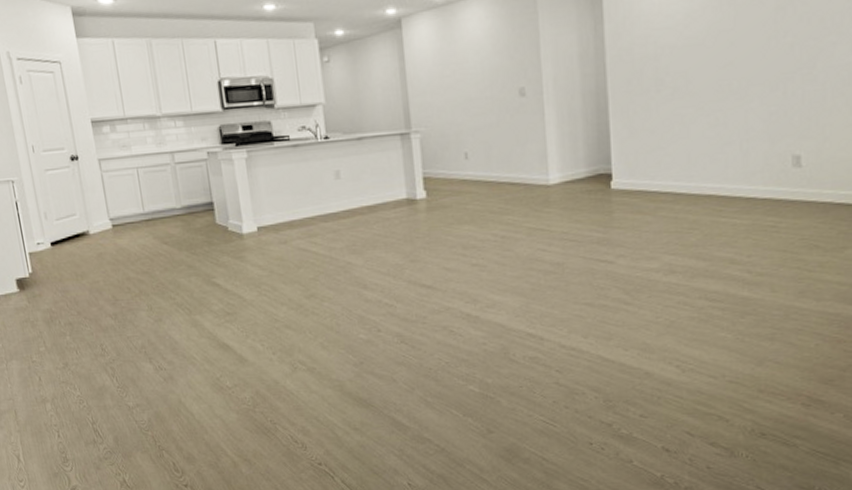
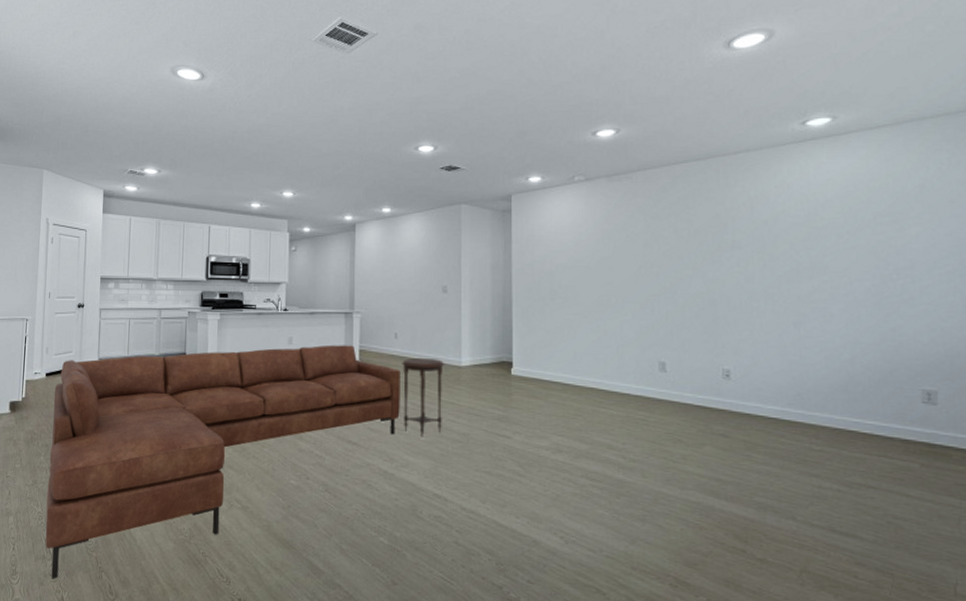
sofa: none [64,173,480,463] -> present [46,344,400,580]
side table: none [477,179,531,273] -> present [402,358,445,438]

